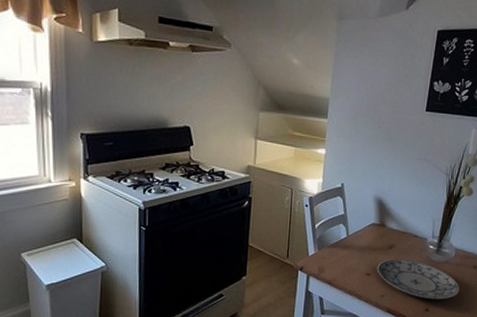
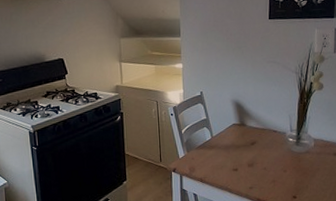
plate: present [377,258,460,300] -> none [242,152,323,188]

